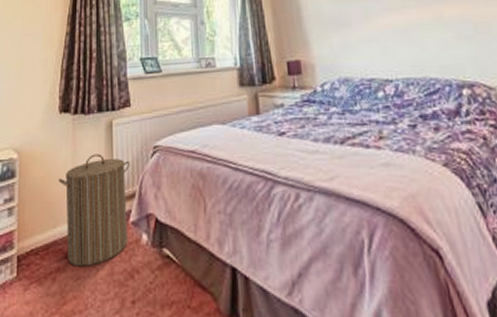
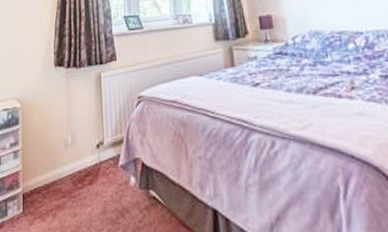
laundry hamper: present [58,153,131,267] -> none [56,103,118,205]

